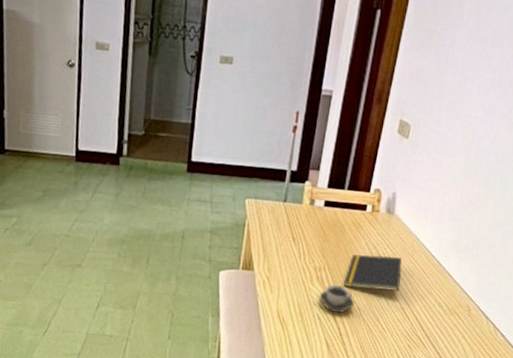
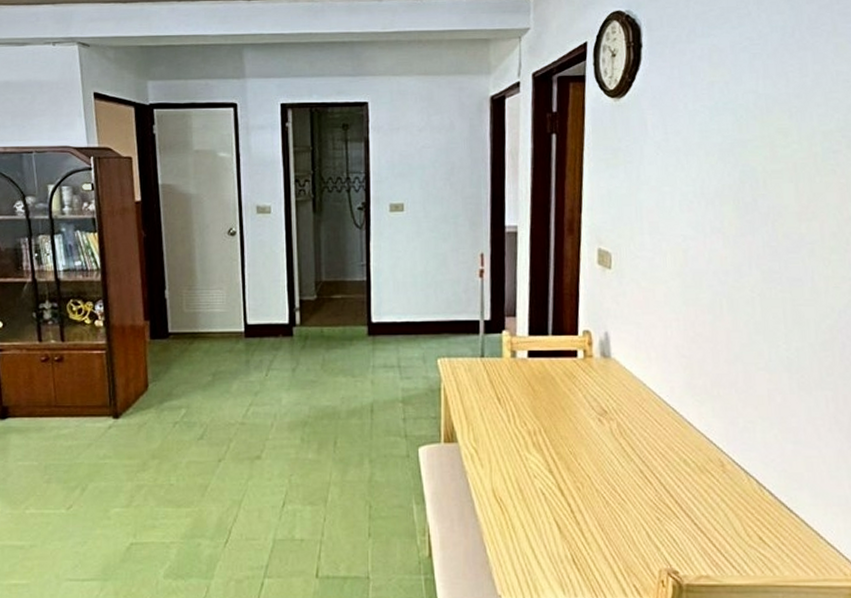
cup: present [319,284,355,313] -> none [539,449,582,485]
notepad: present [343,254,402,291] -> none [565,408,633,452]

